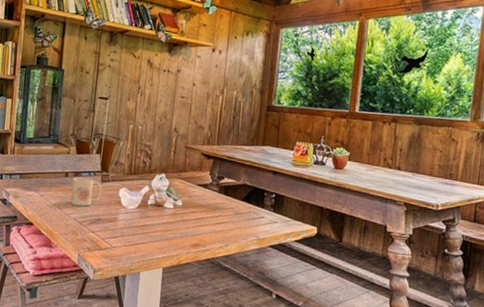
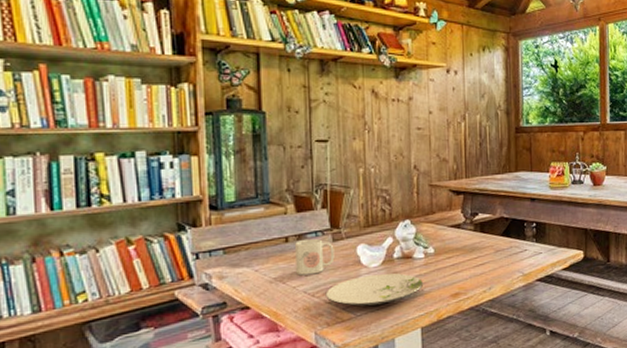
plate: none [90,215,169,242] -> present [325,273,423,307]

